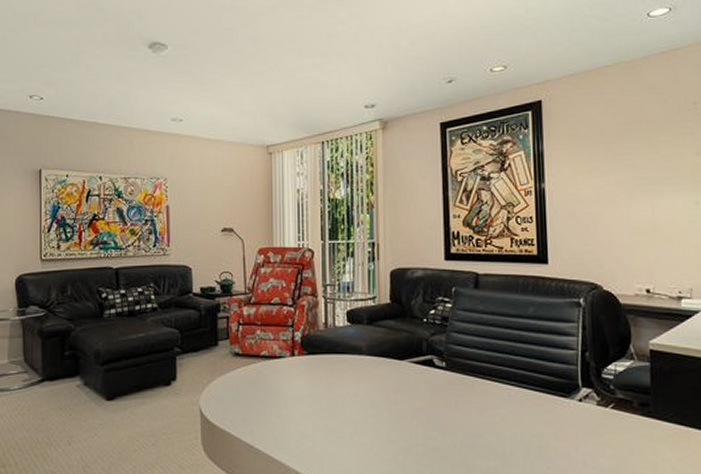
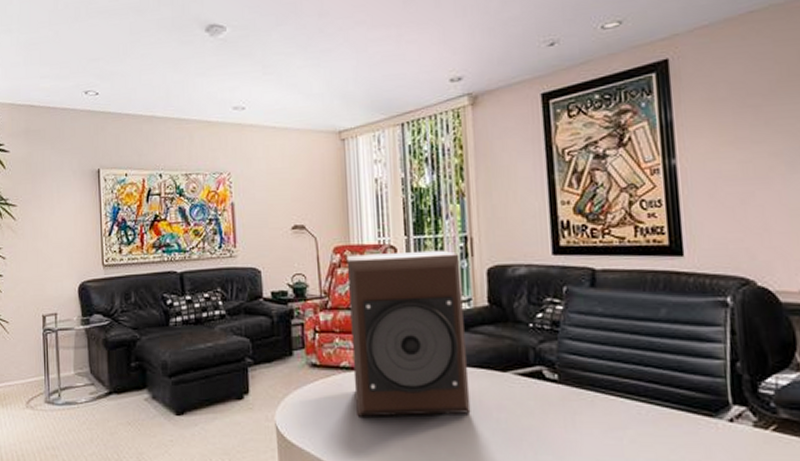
speaker: none [269,254,372,401] -> present [346,250,471,417]

